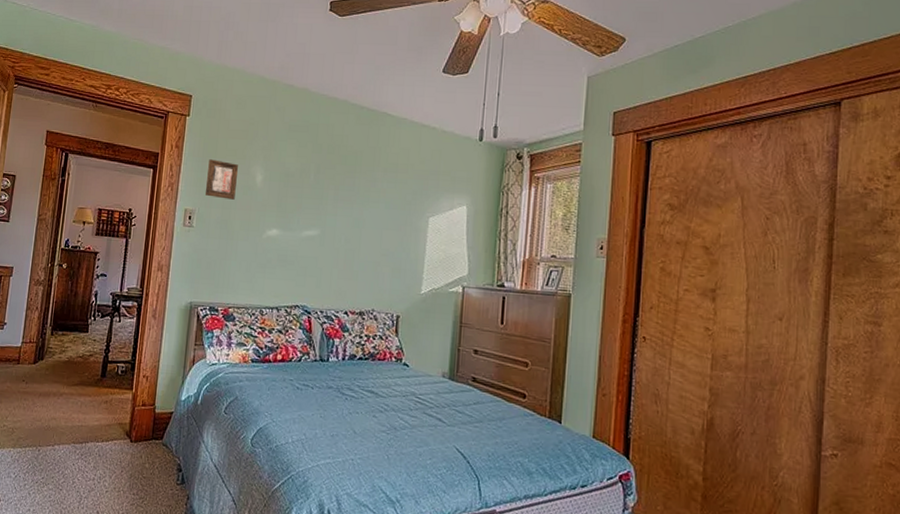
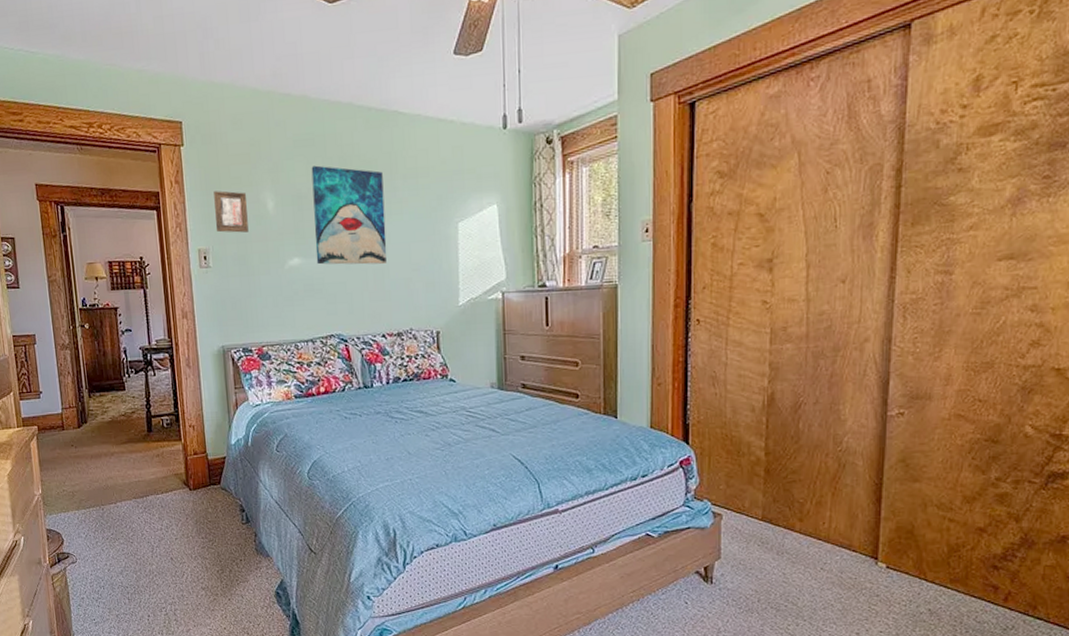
wall art: none [293,149,366,245] -> present [311,165,387,265]

